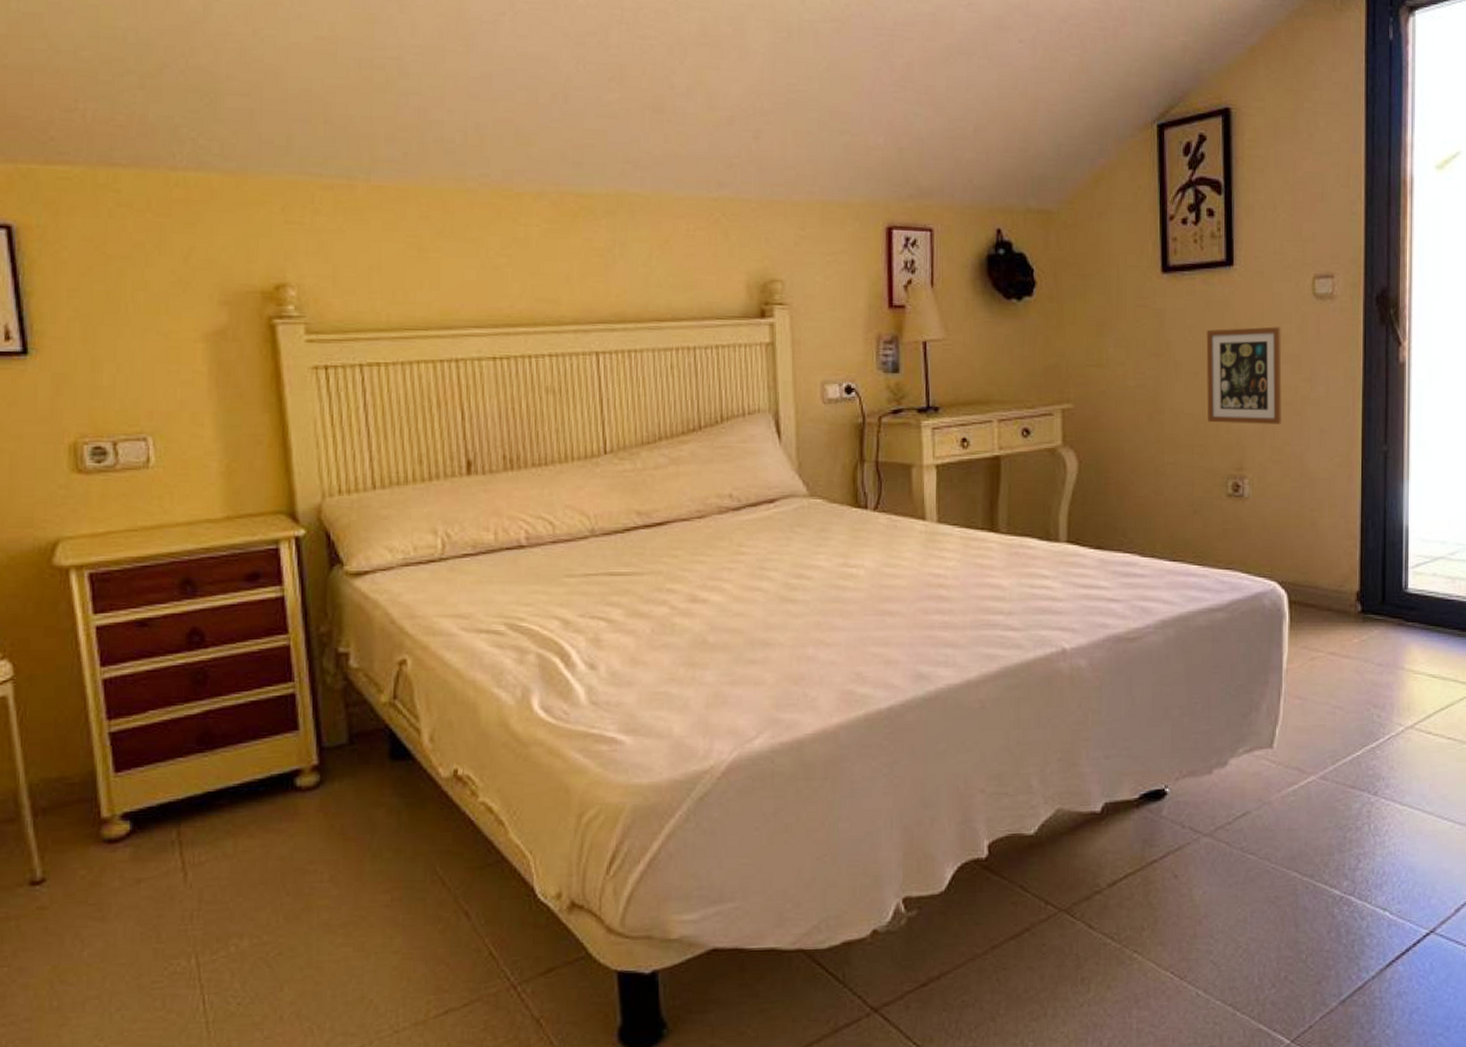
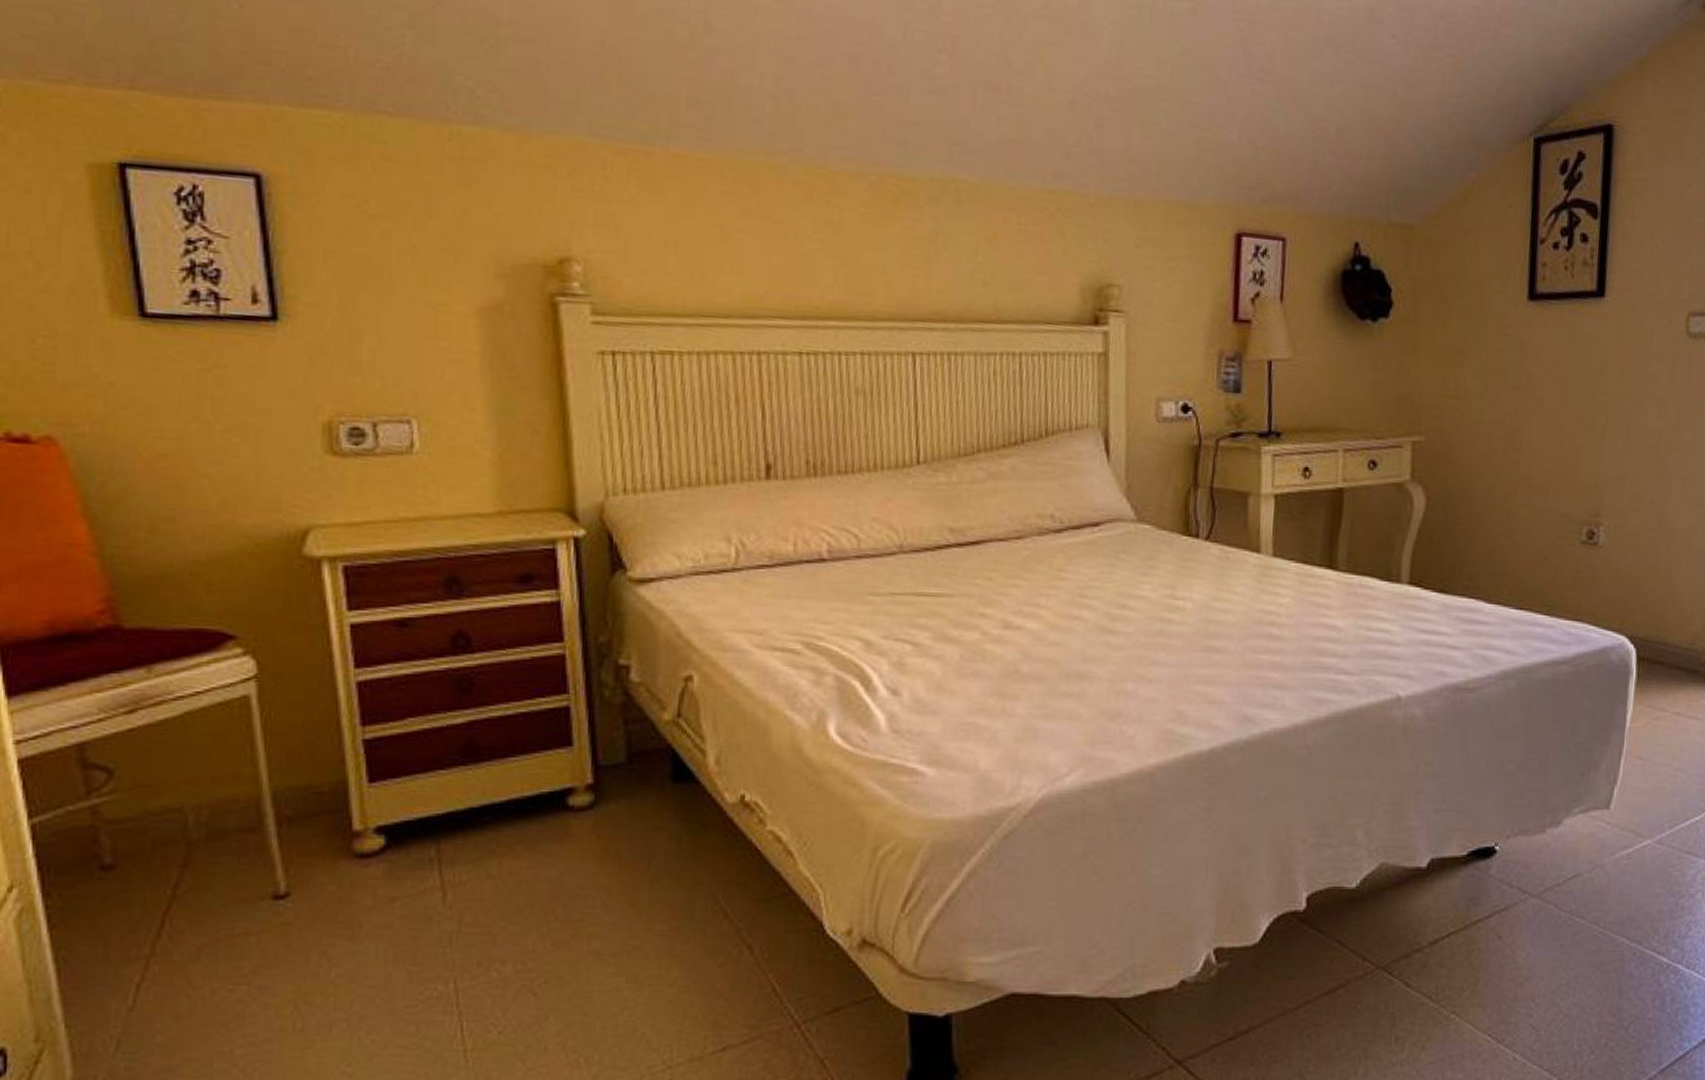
picture frame: present [1206,326,1282,424] -> none [1566,364,1650,470]

